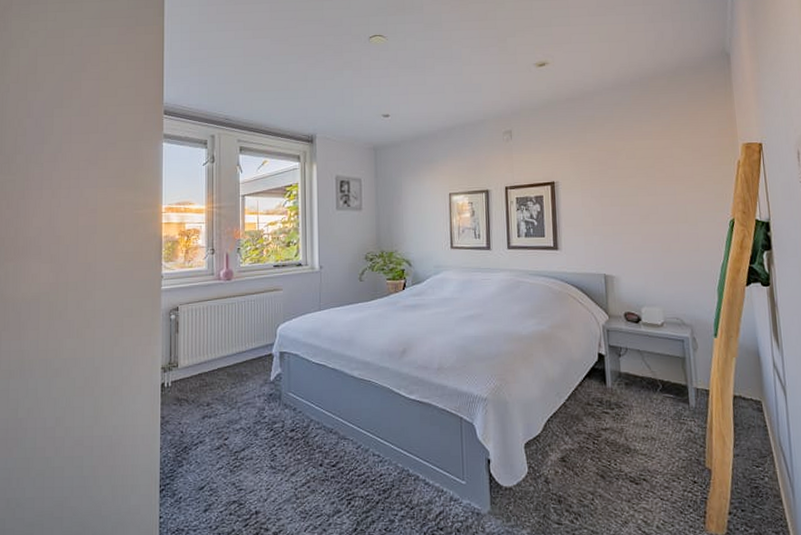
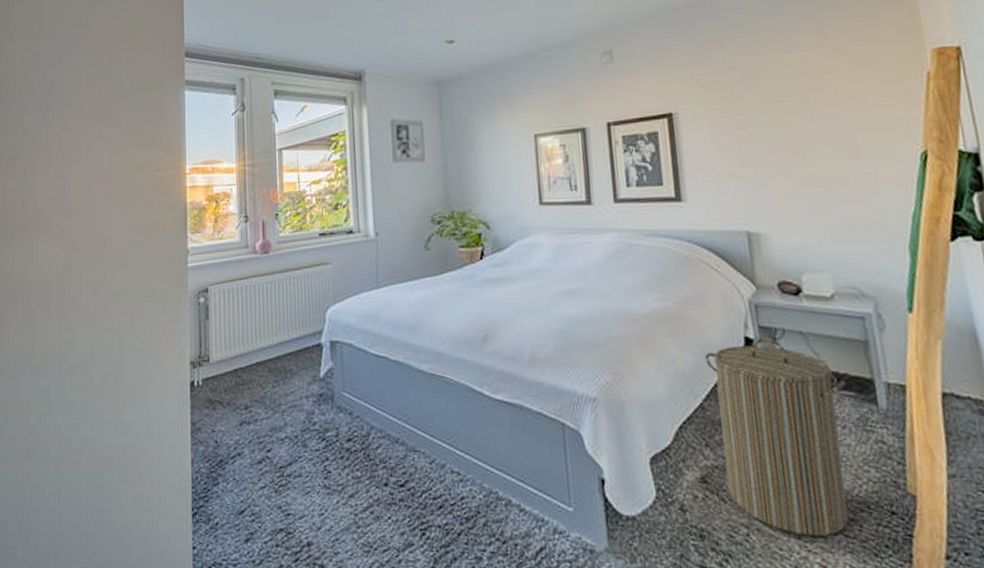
laundry hamper: none [569,354,668,501] -> present [705,337,848,537]

